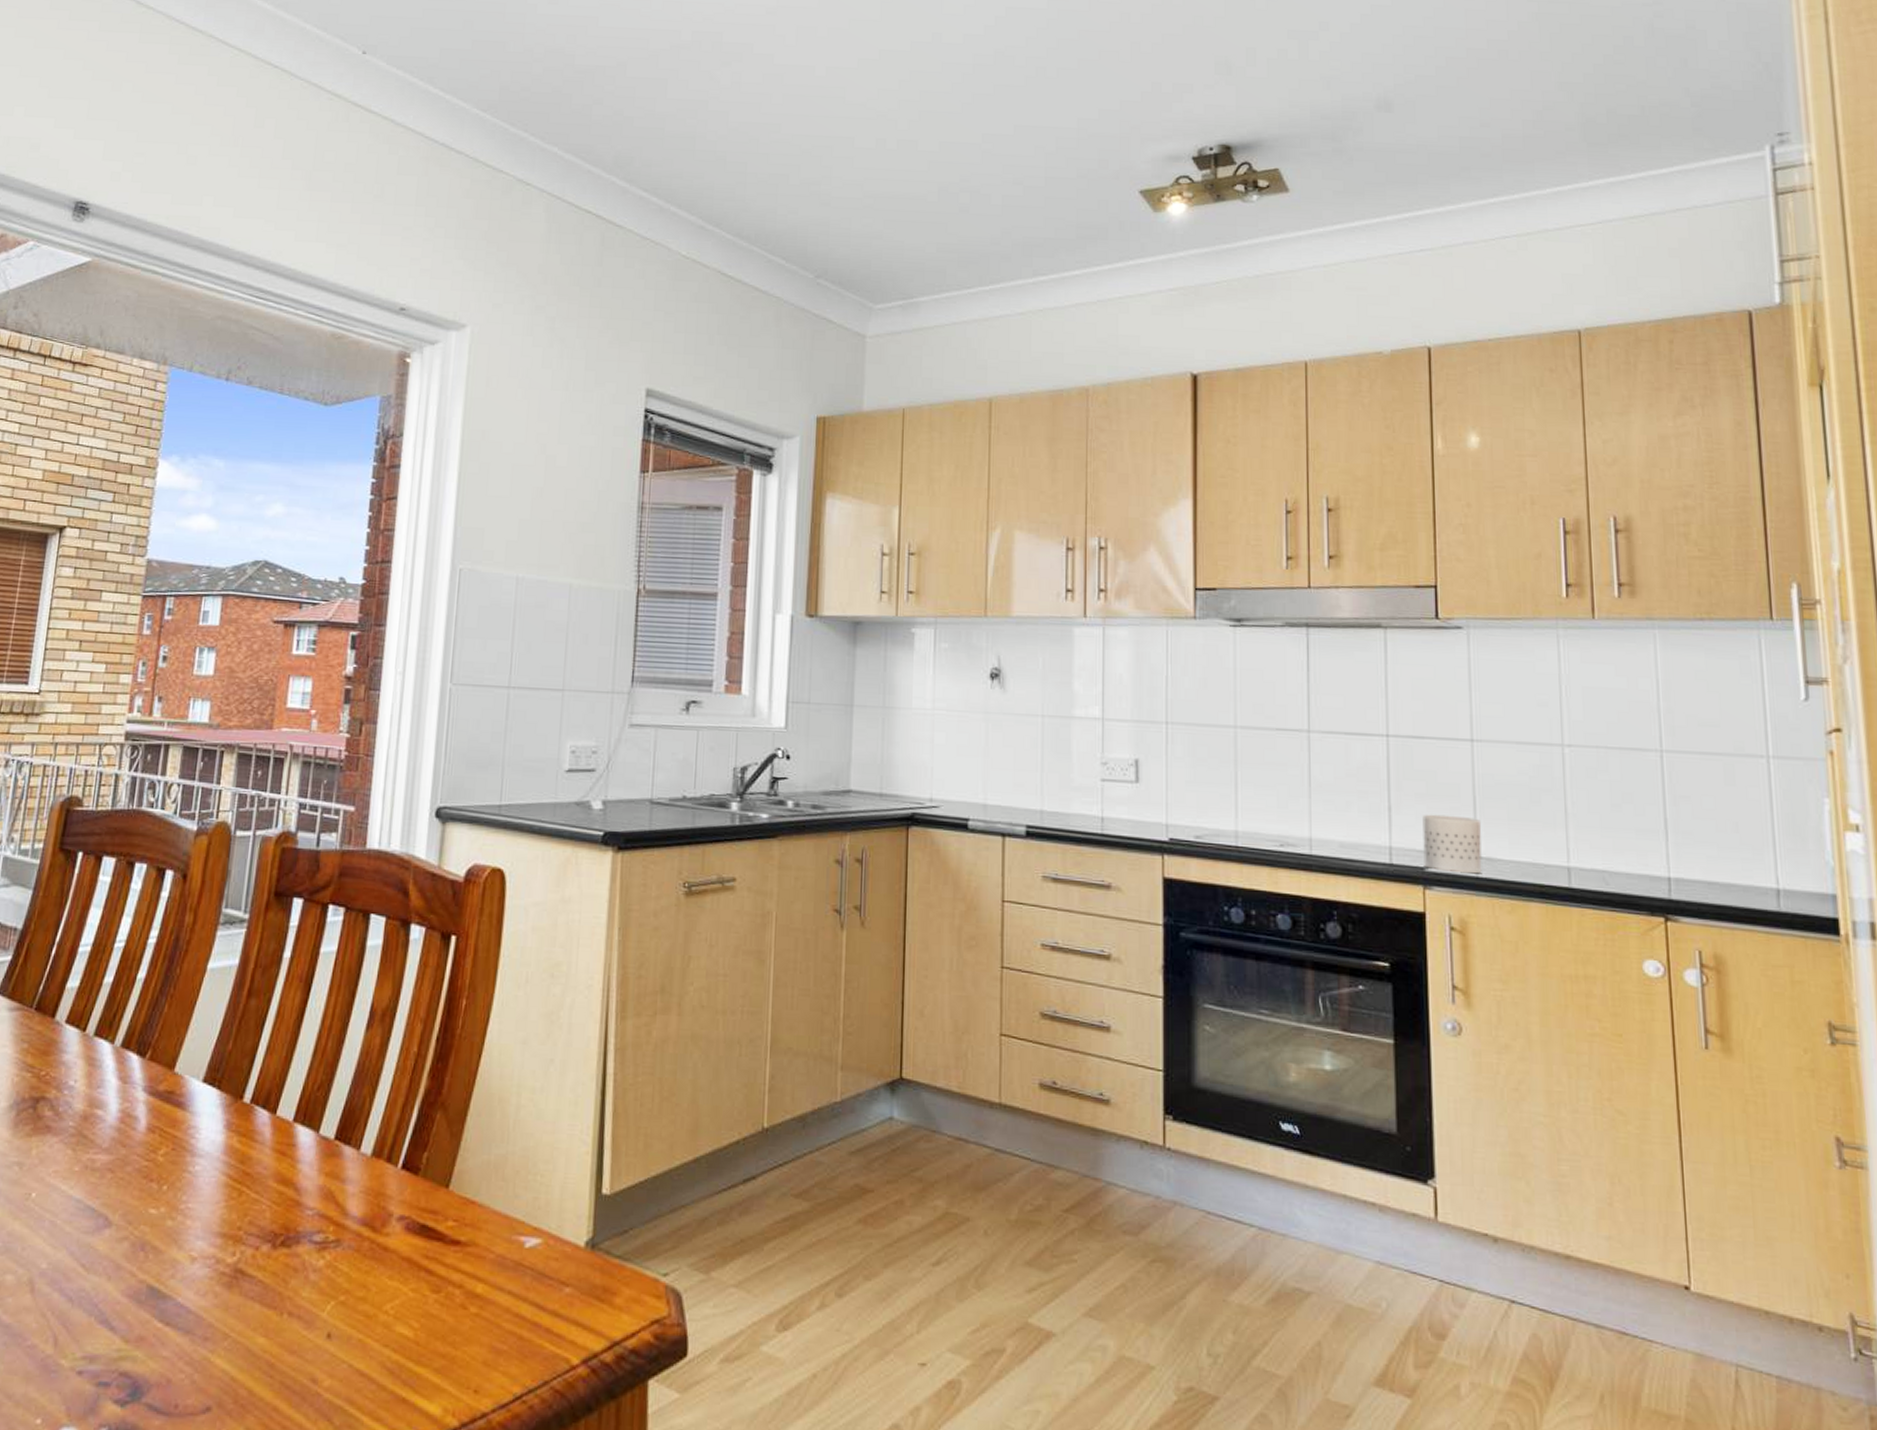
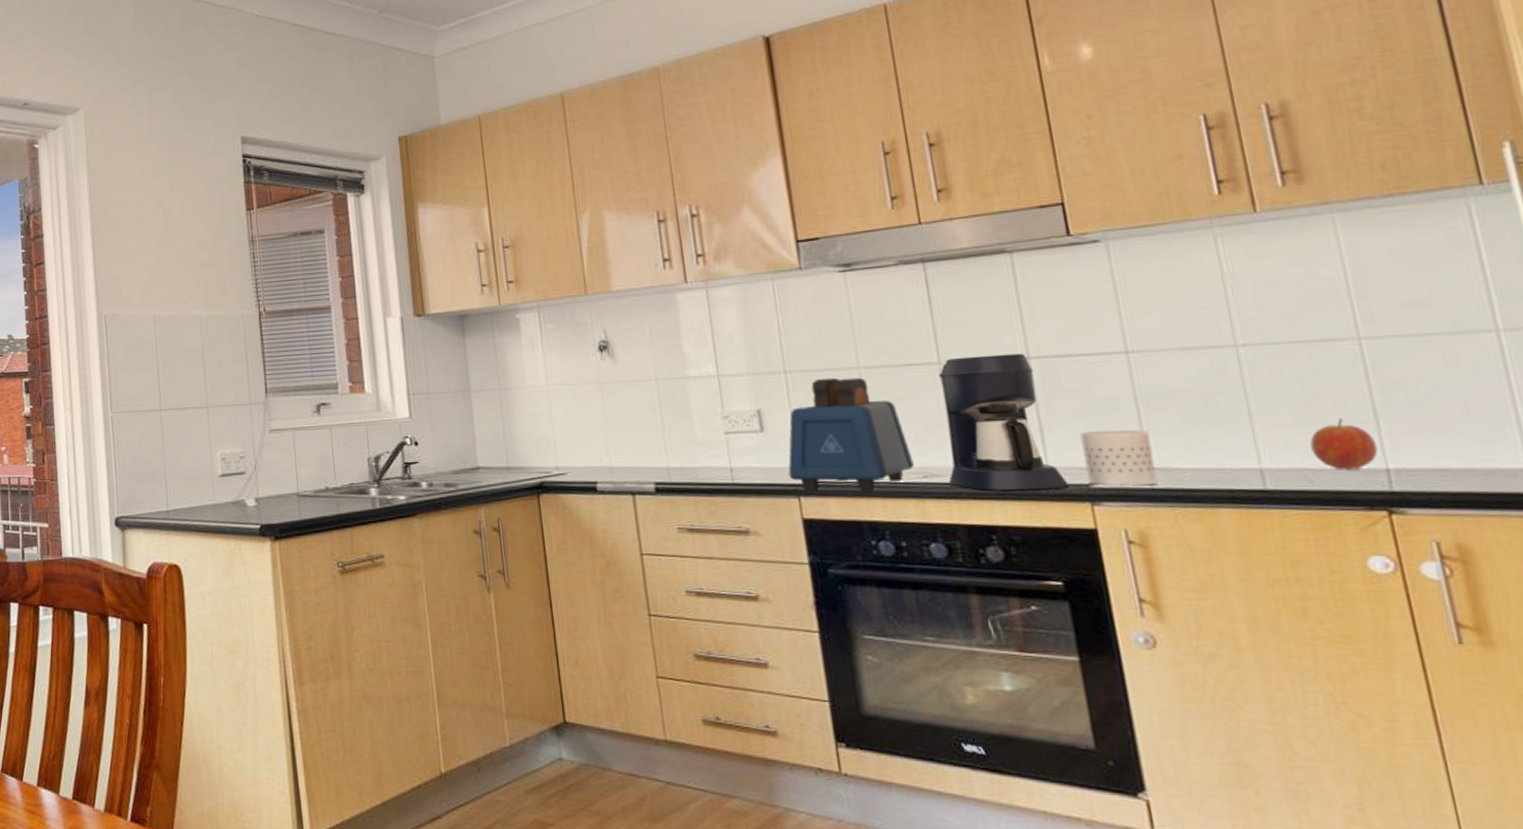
toaster: none [1156,733,1273,856] -> present [788,377,914,493]
coffee maker: none [1302,727,1407,870] -> present [938,353,1069,492]
fruit: none [1611,825,1664,876] -> present [1309,418,1379,471]

